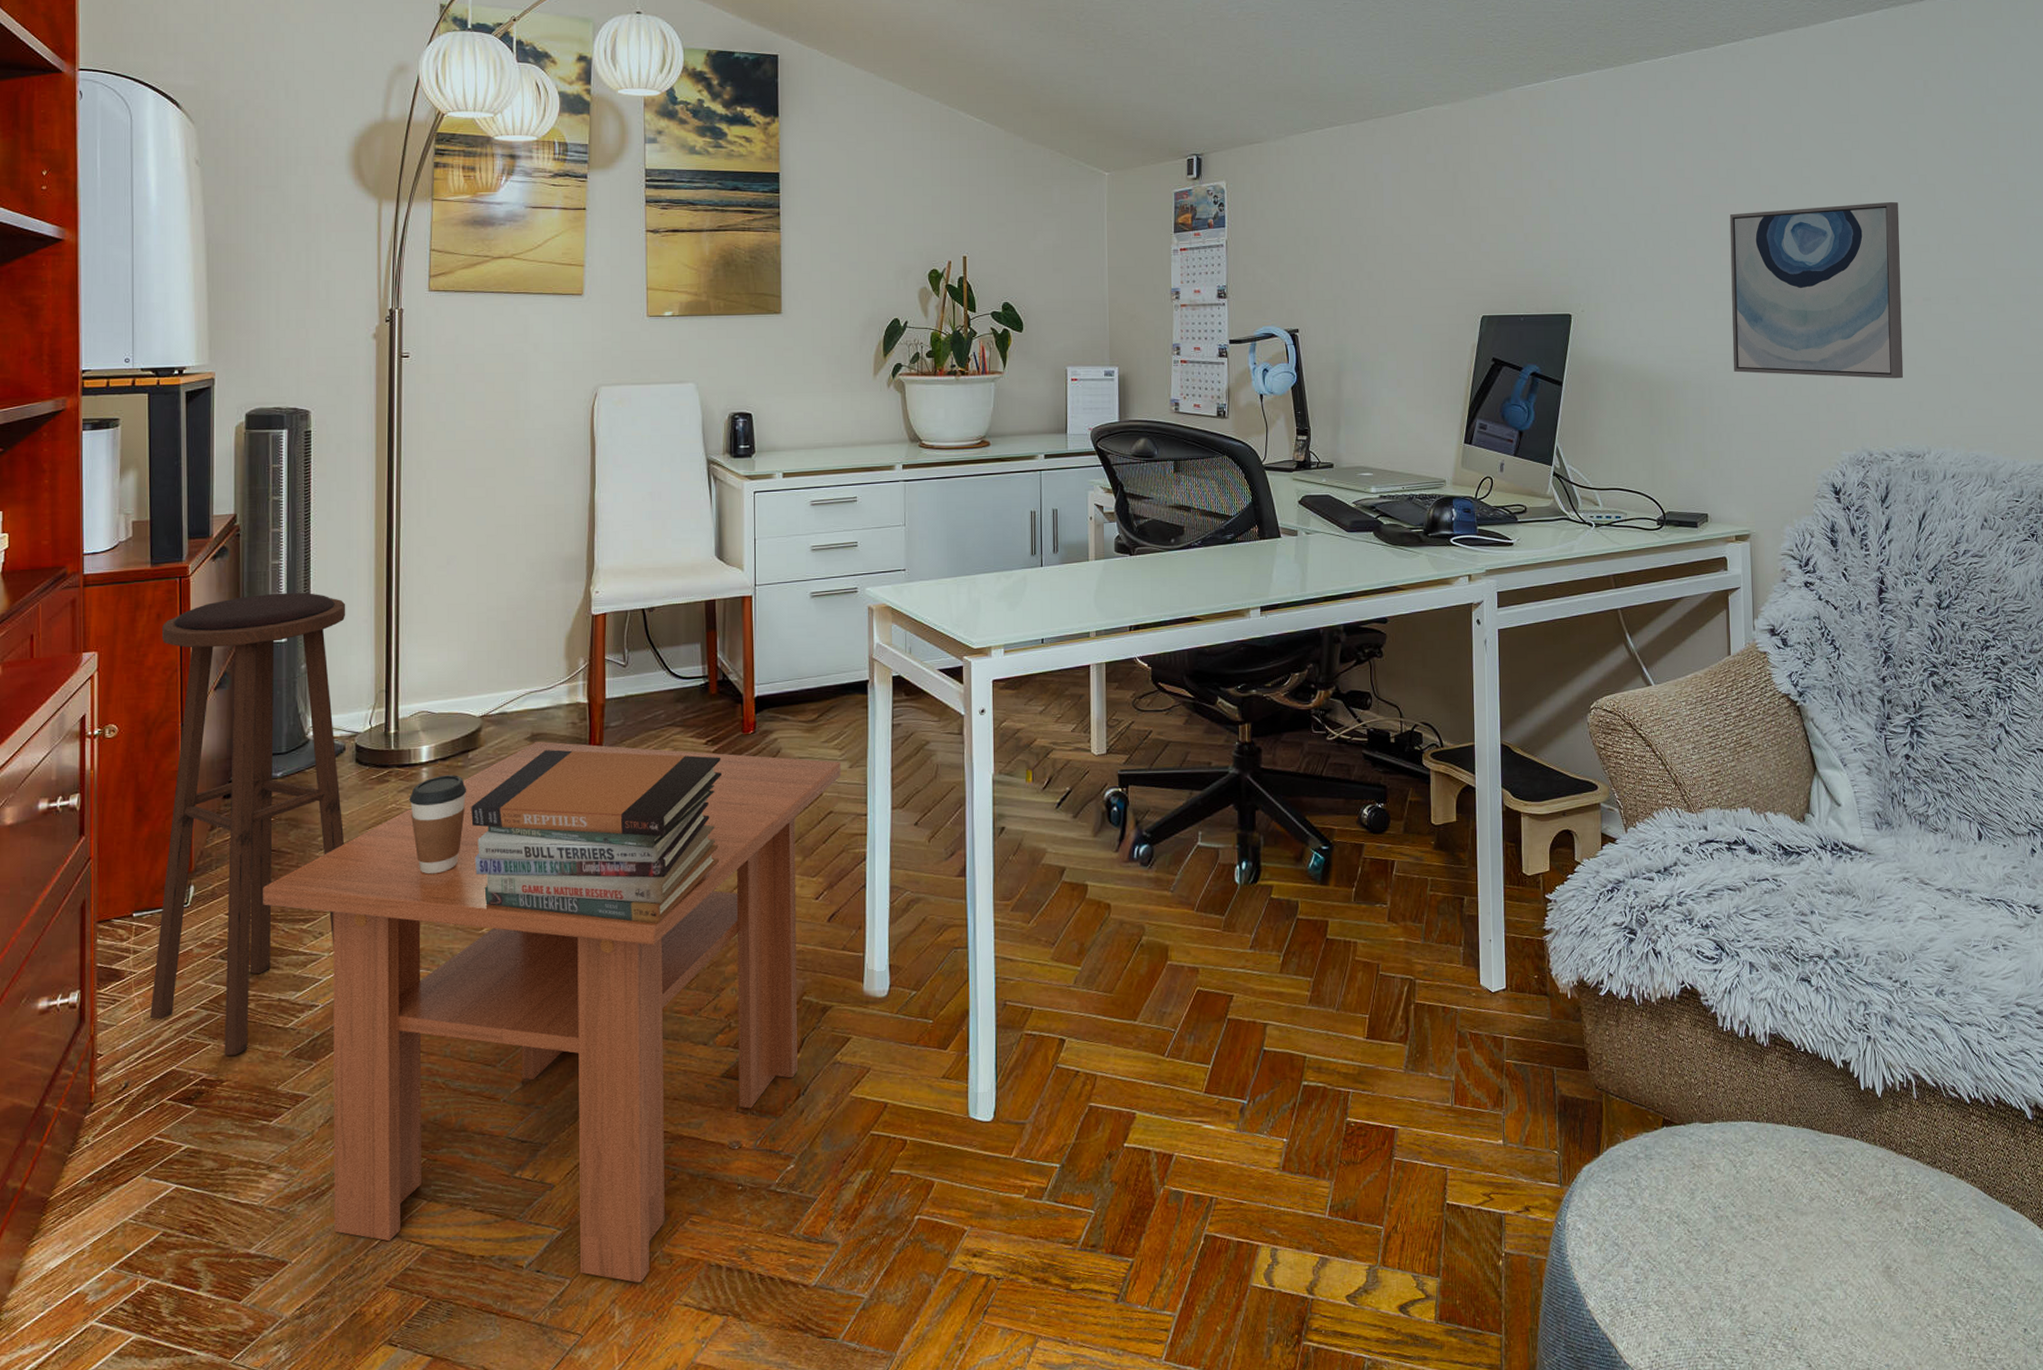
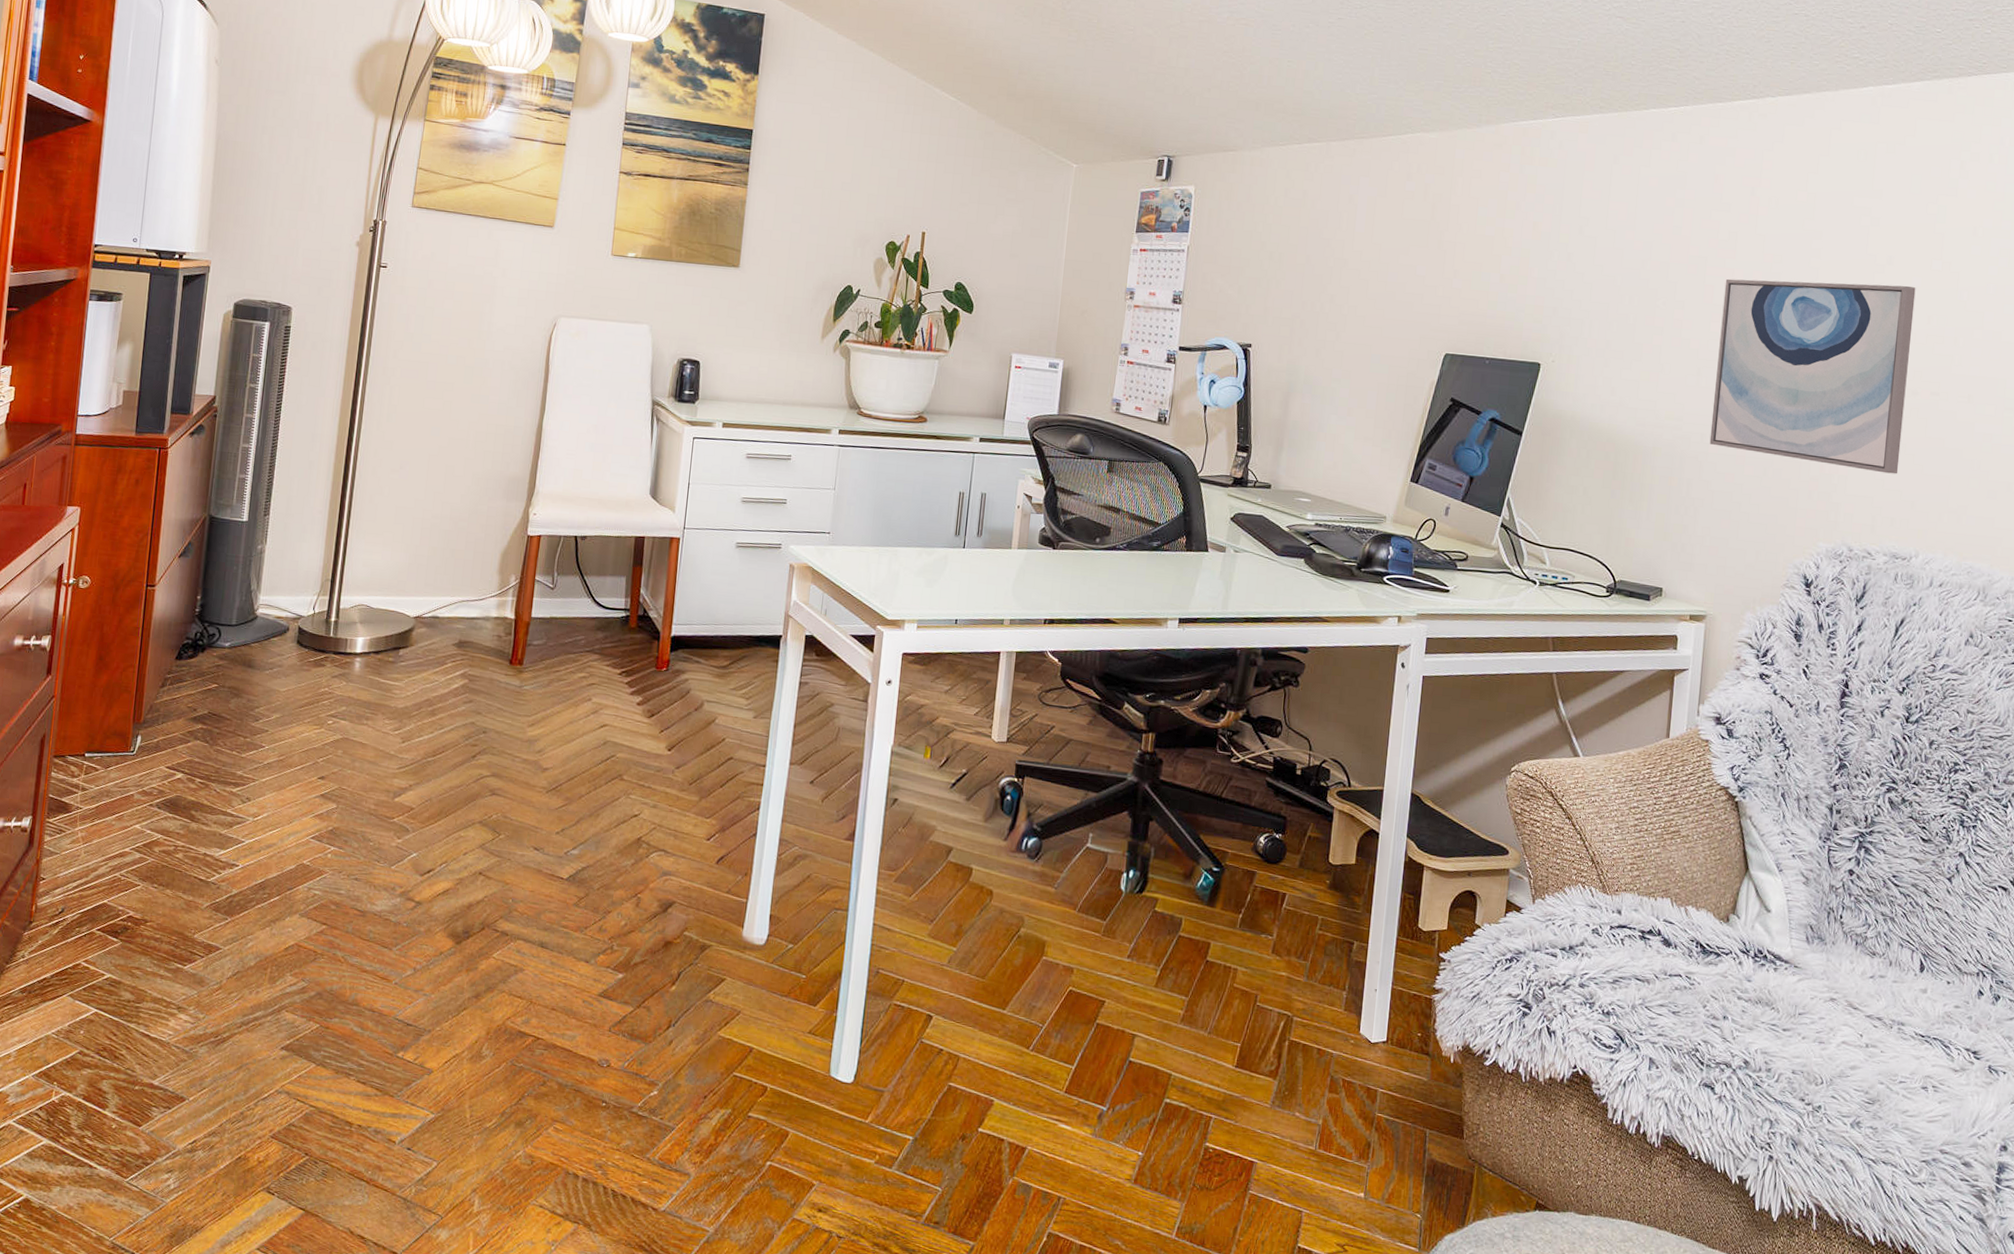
stool: present [150,592,346,1056] -> none [90,474,305,899]
coffee table: present [263,741,841,1283] -> none [200,648,746,1178]
coffee cup: present [409,775,467,875] -> none [340,667,395,760]
book stack: present [471,750,721,924] -> none [393,658,633,840]

